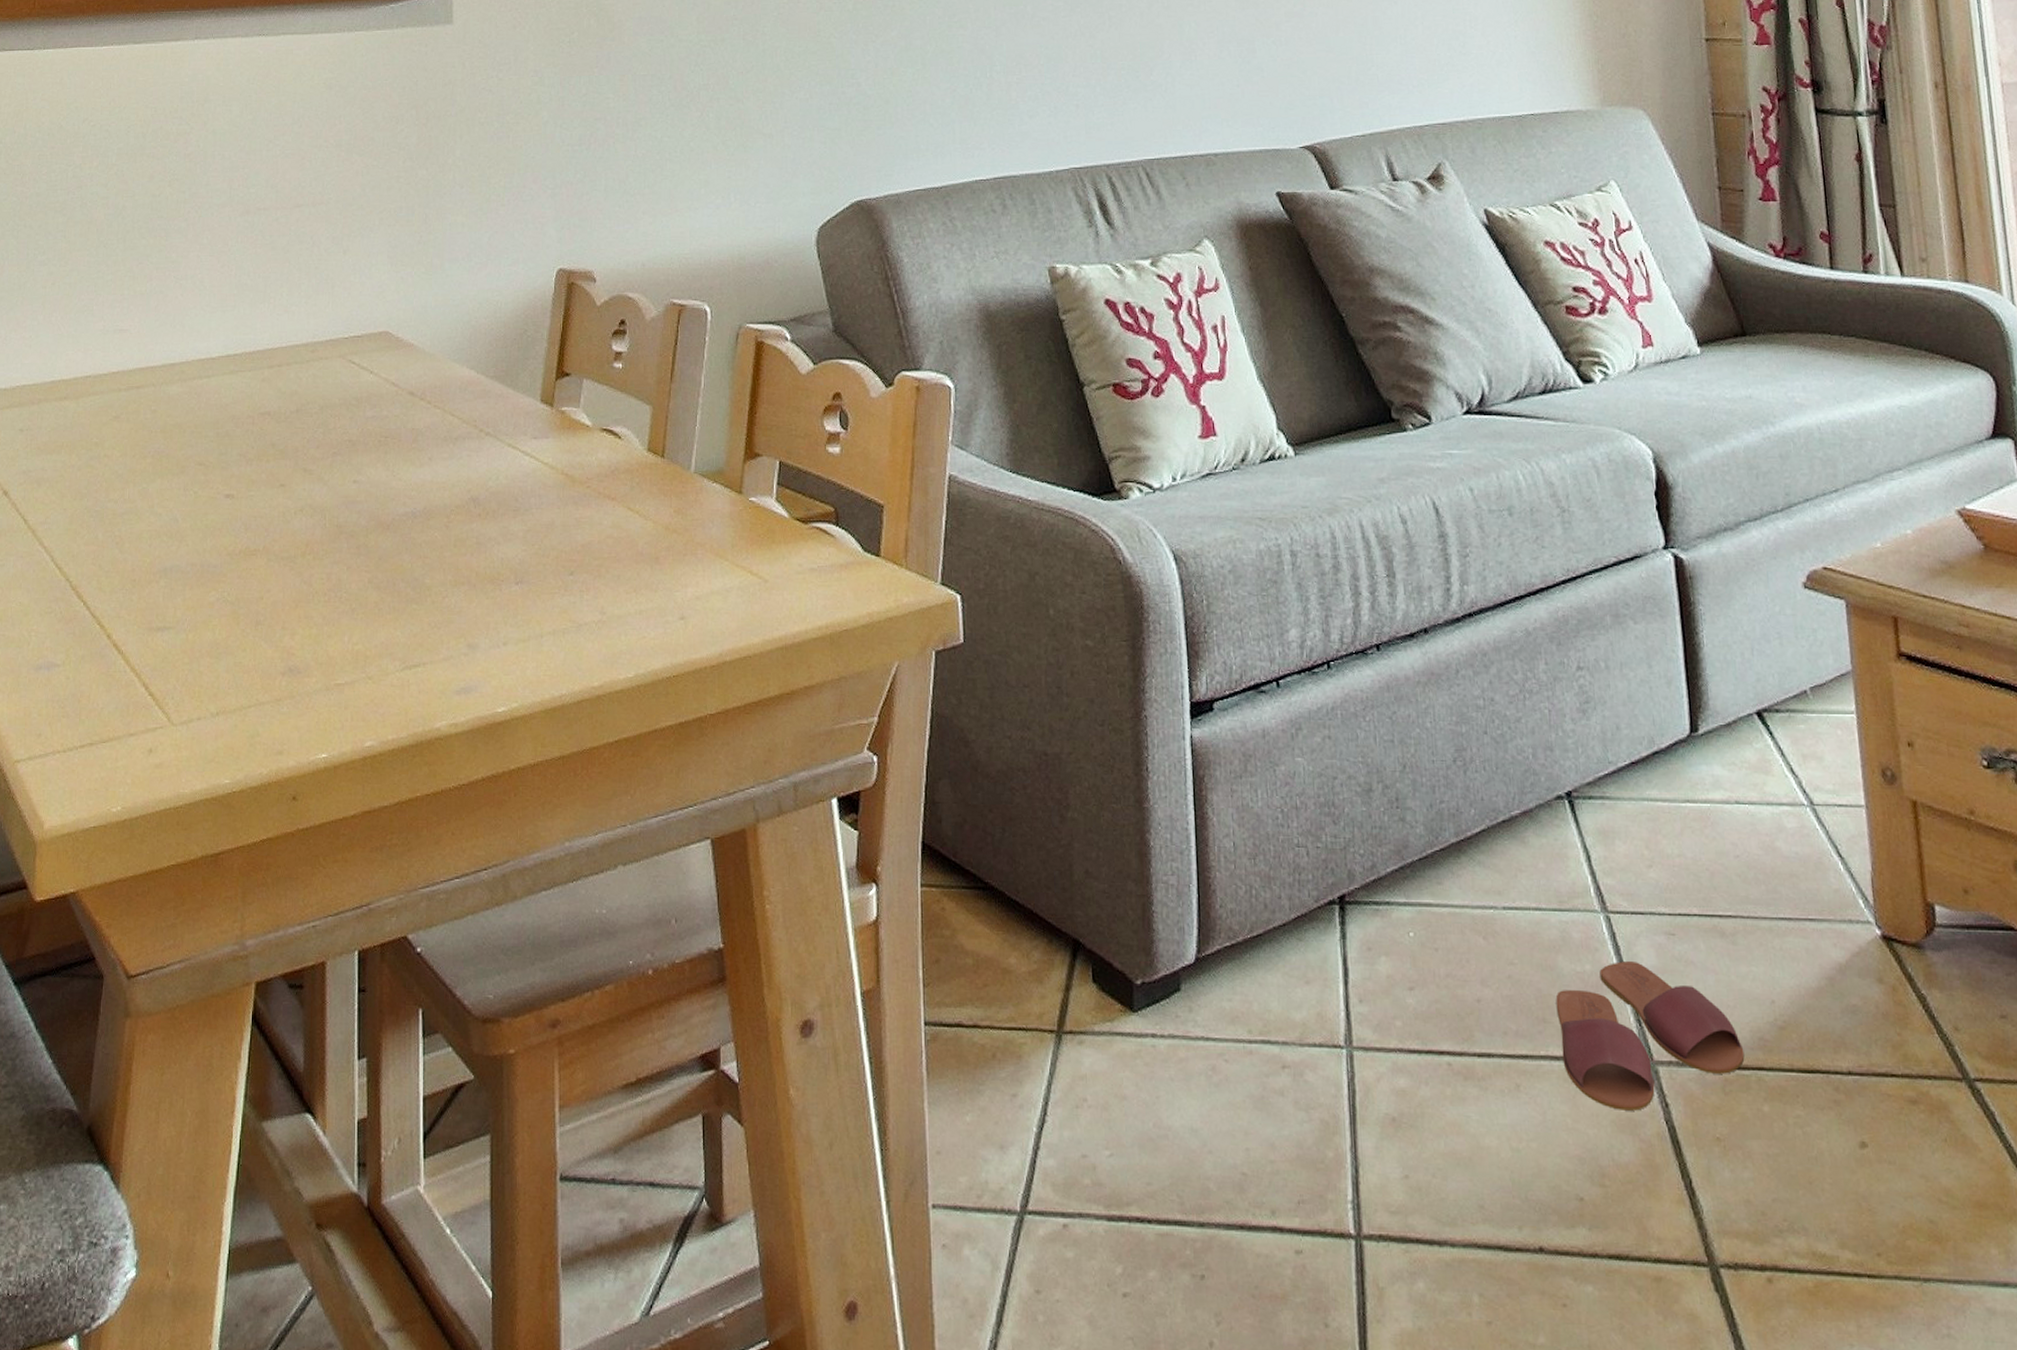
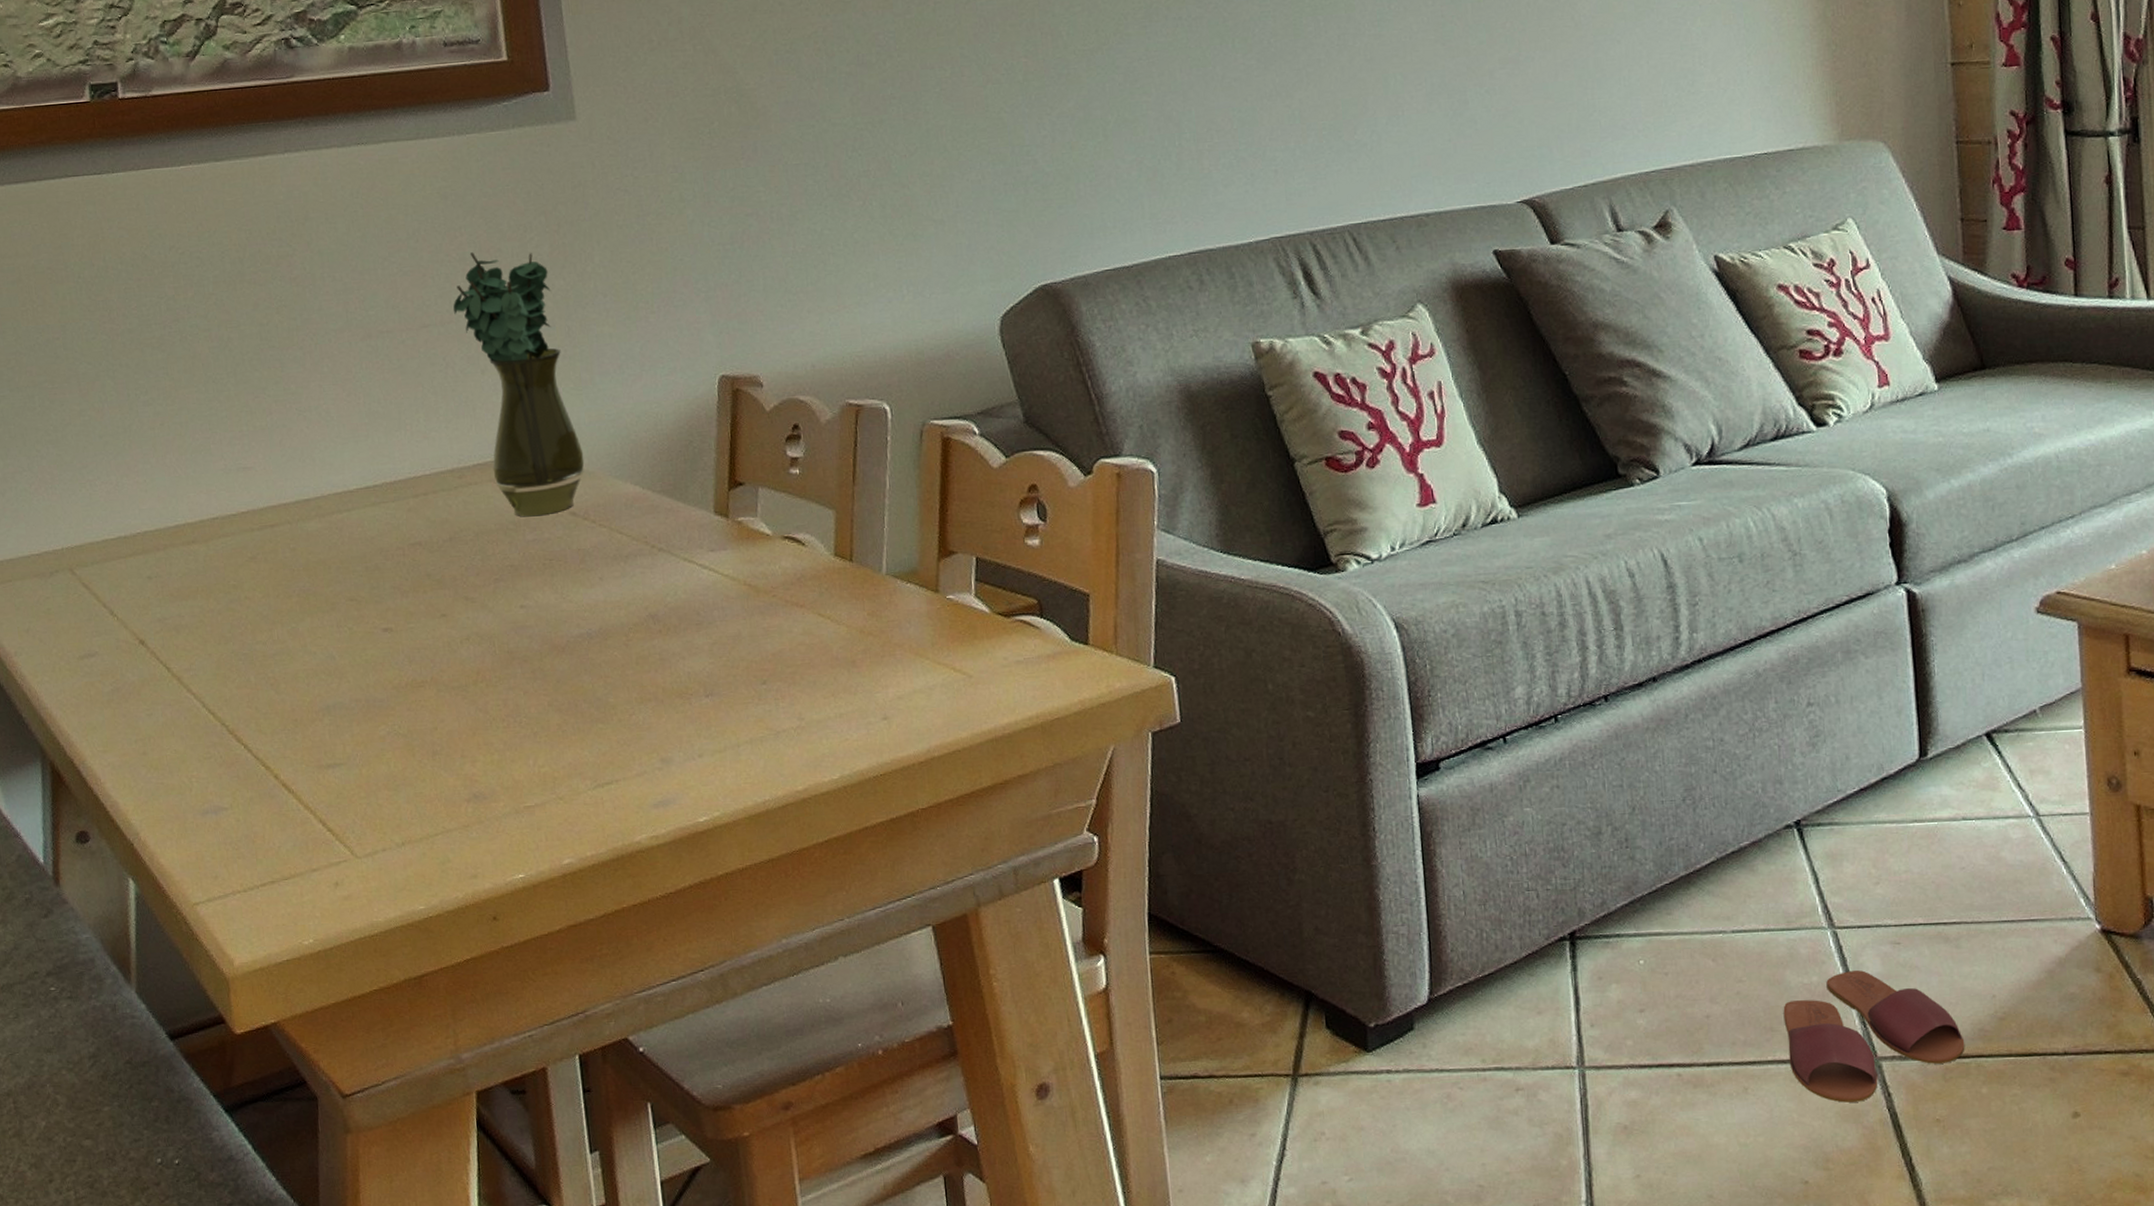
vase: none [326,140,427,394] -> present [453,252,585,517]

